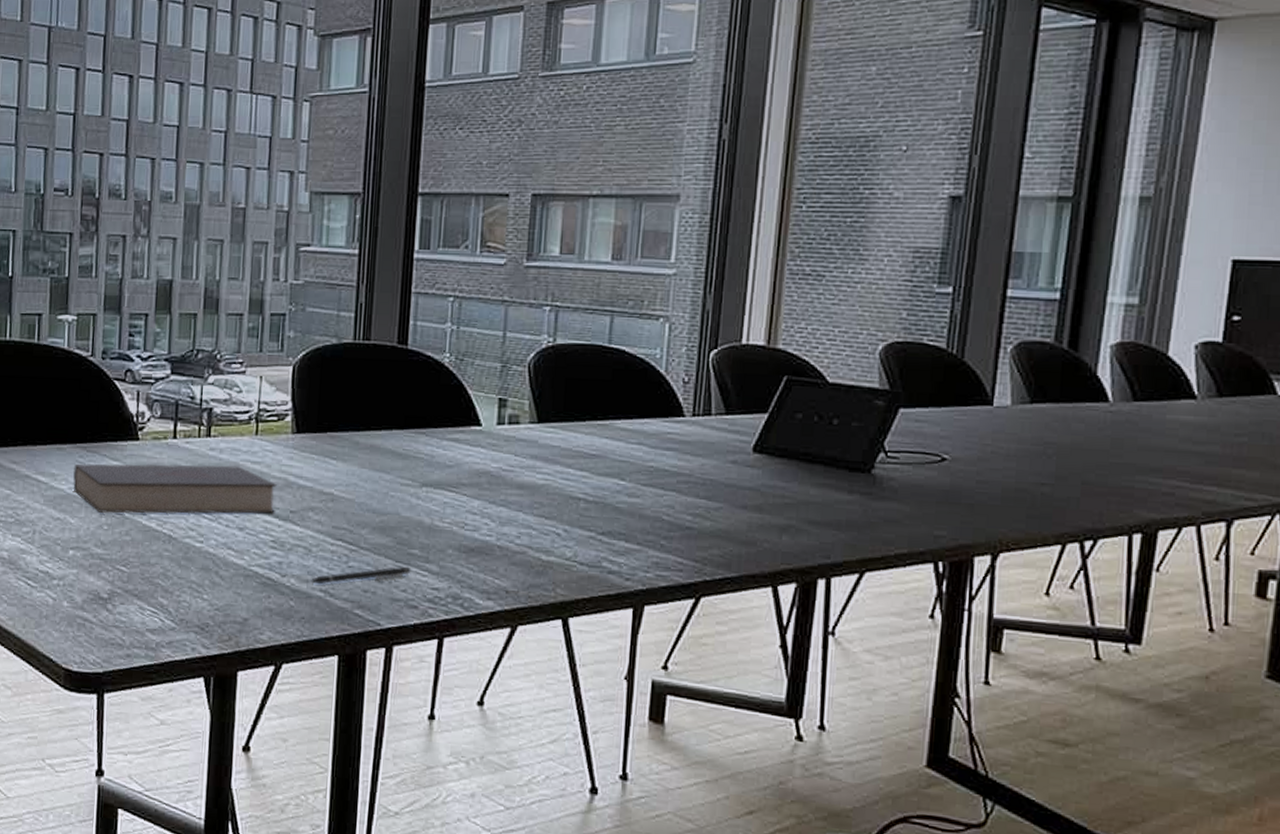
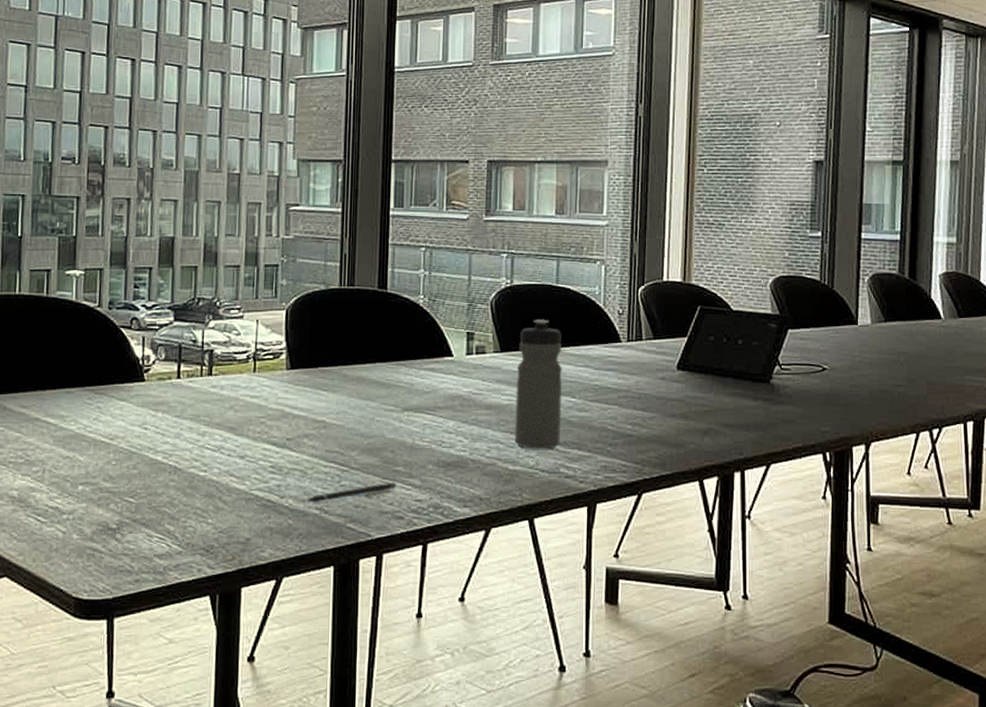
book: present [73,463,277,514] -> none [82,400,274,449]
water bottle: none [549,386,612,539] -> present [514,319,563,449]

